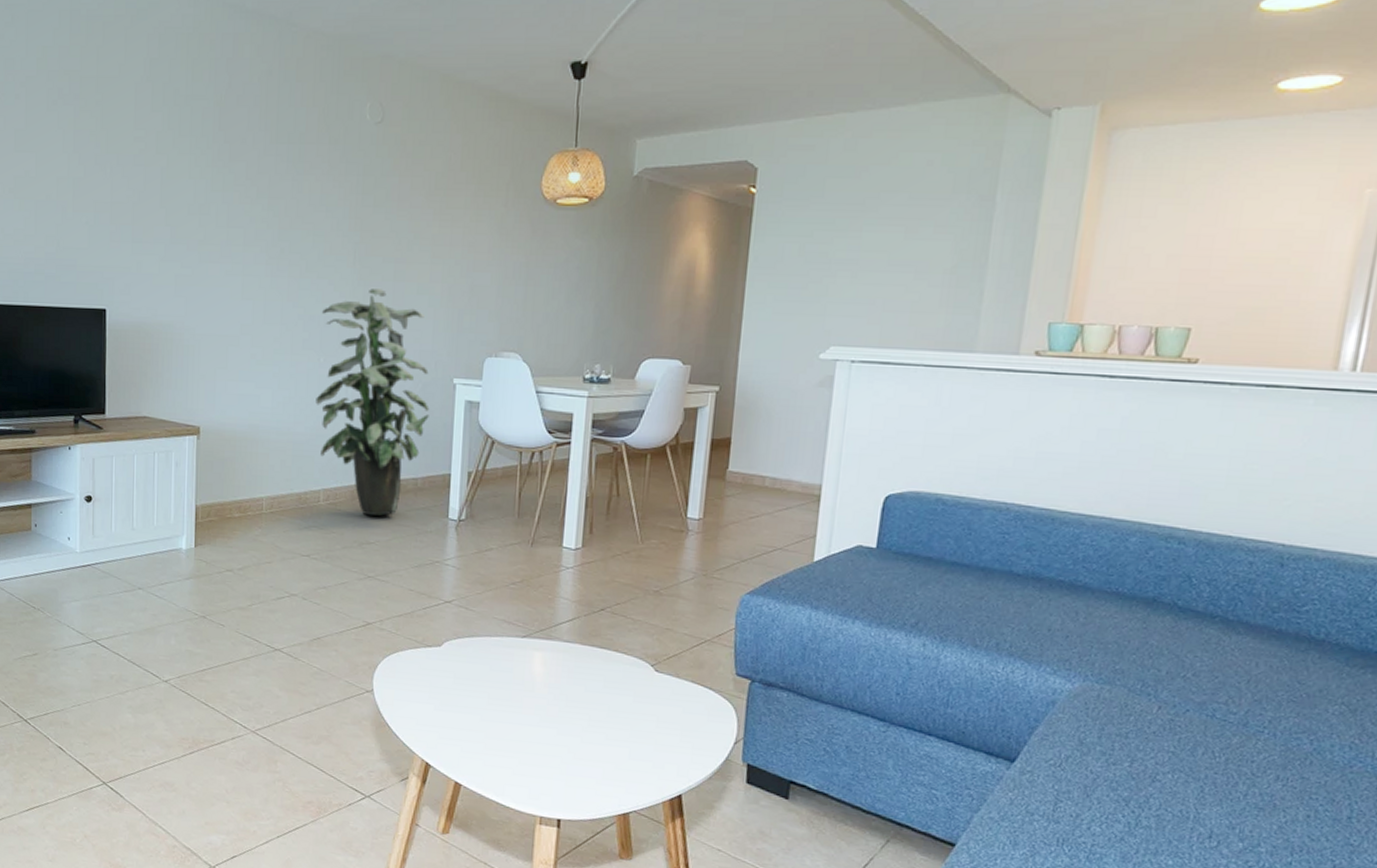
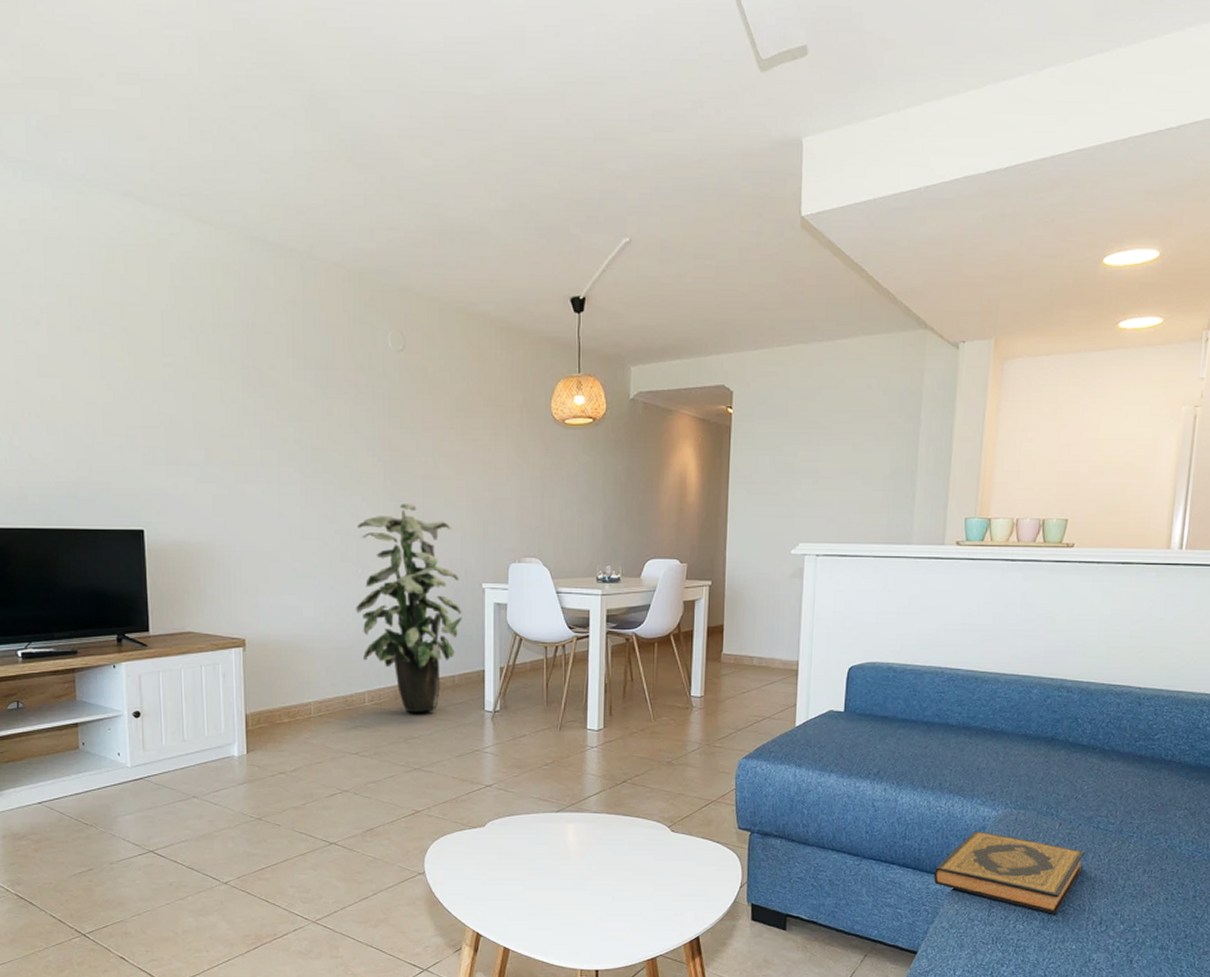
hardback book: none [982,705,1193,819] -> present [933,831,1085,914]

